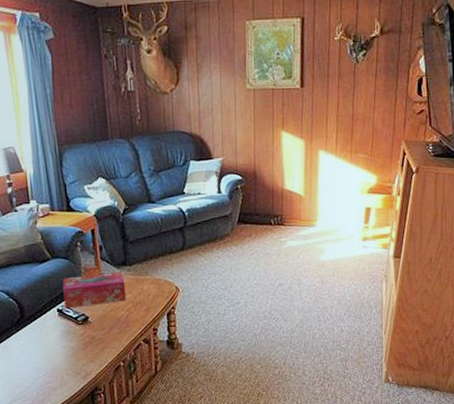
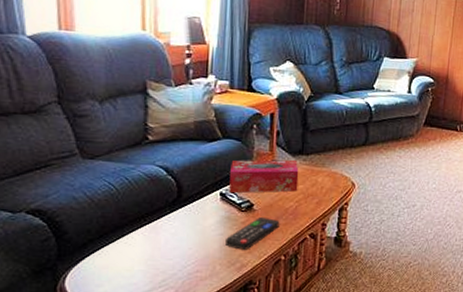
remote control: none [69,327,115,360] -> present [225,216,280,250]

